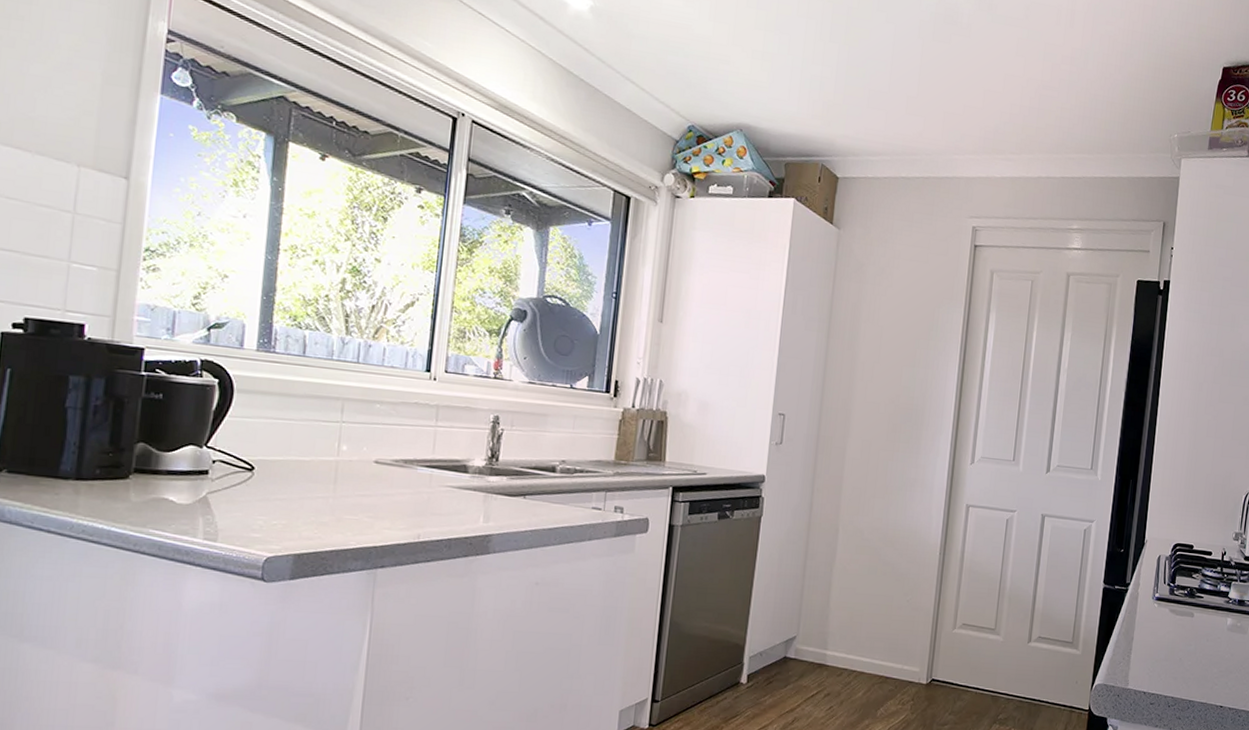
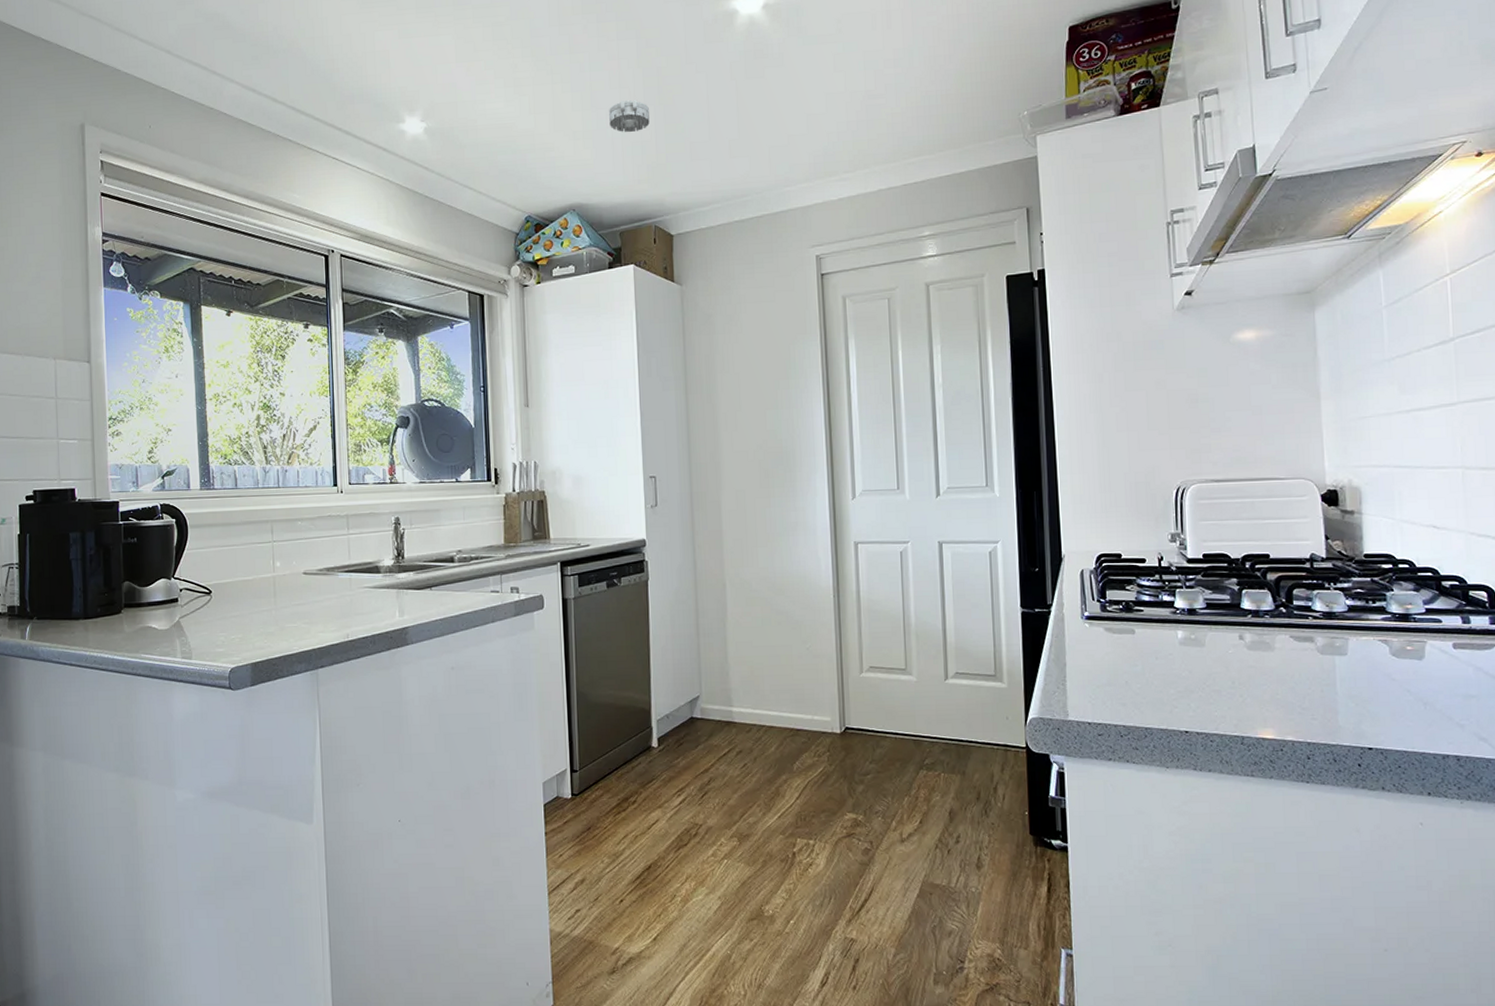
smoke detector: none [791,31,834,66] -> present [609,100,650,133]

